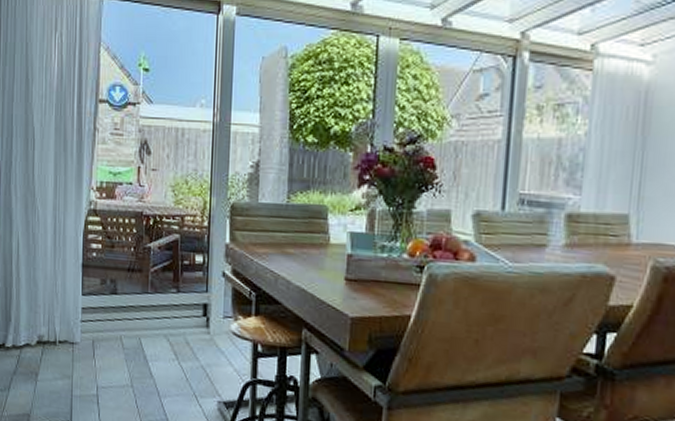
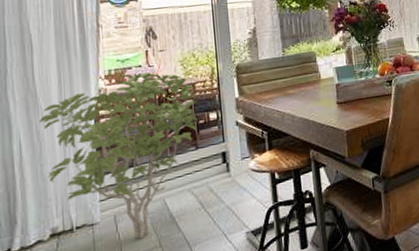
shrub: none [36,190,183,373] -> present [40,72,198,239]

